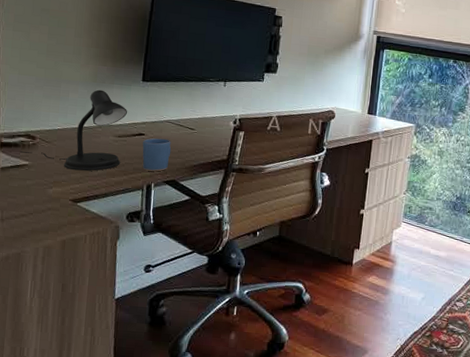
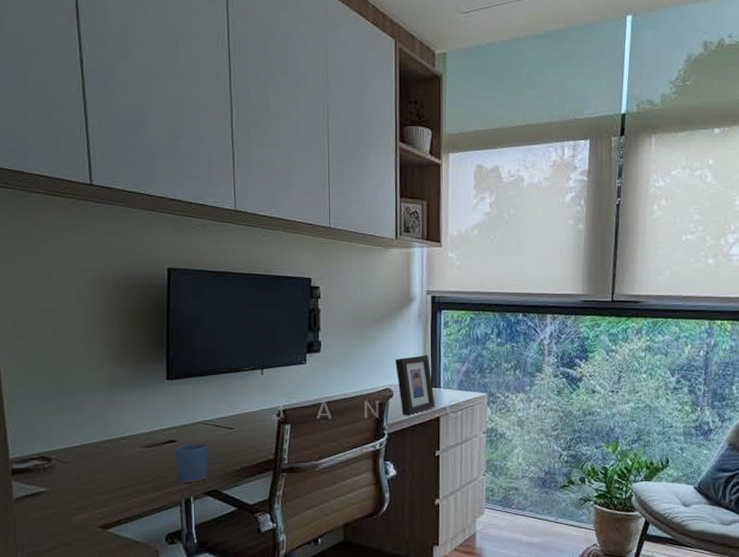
desk lamp: present [20,89,128,171] -> none [35,395,154,492]
picture frame: none [339,85,370,135] -> present [395,355,435,415]

